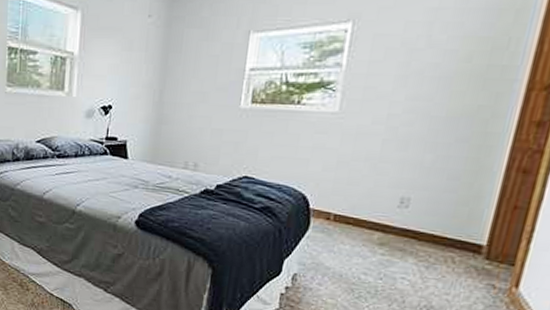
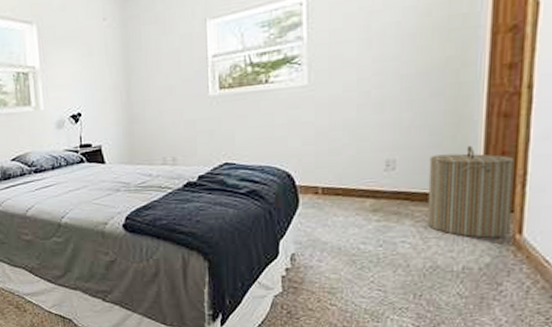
laundry hamper: none [429,194,526,288] -> present [427,145,515,238]

